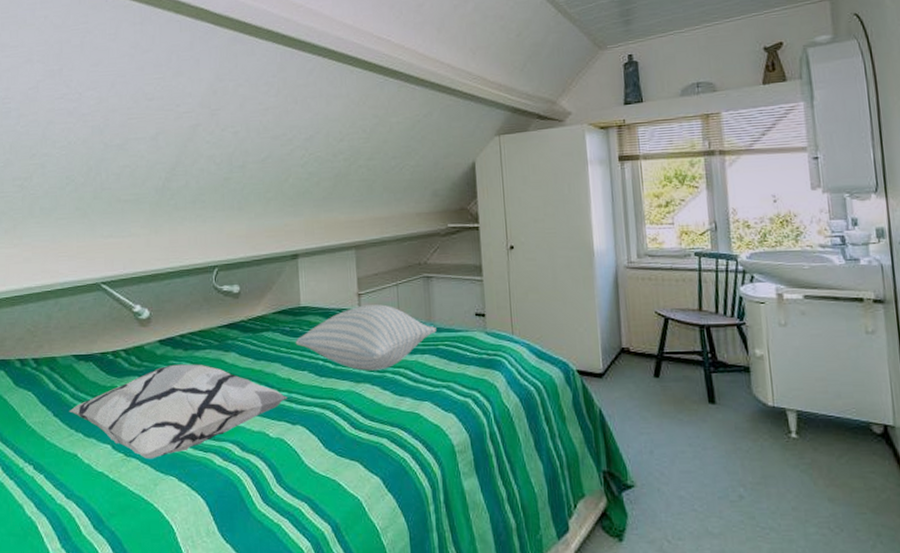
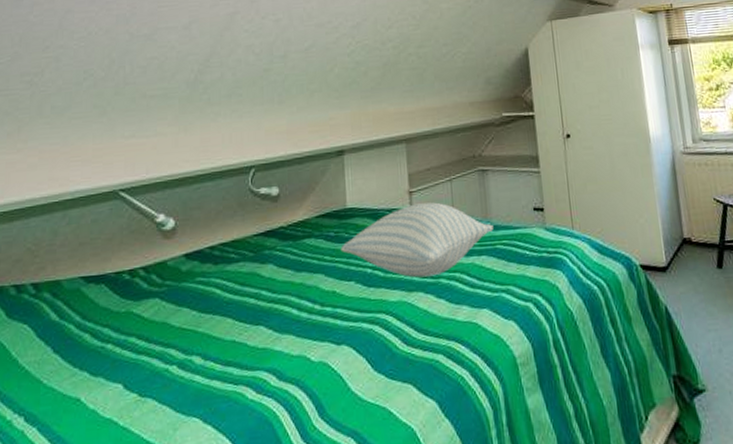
decorative pillow: present [69,364,288,460] -> none [73,280,332,399]

